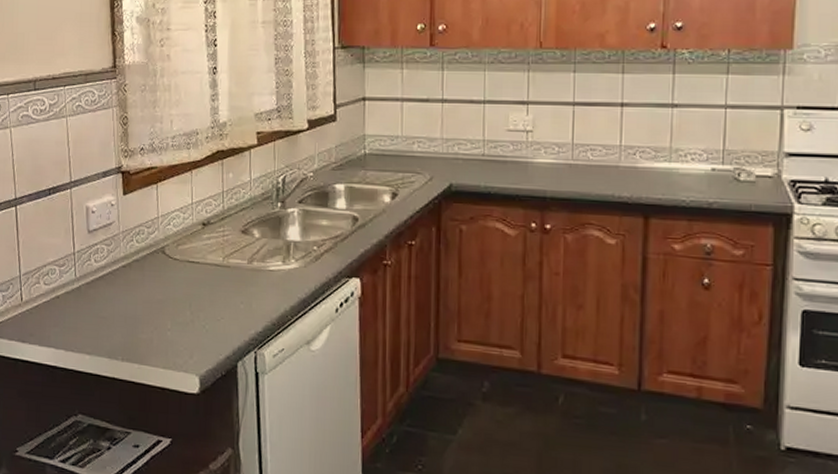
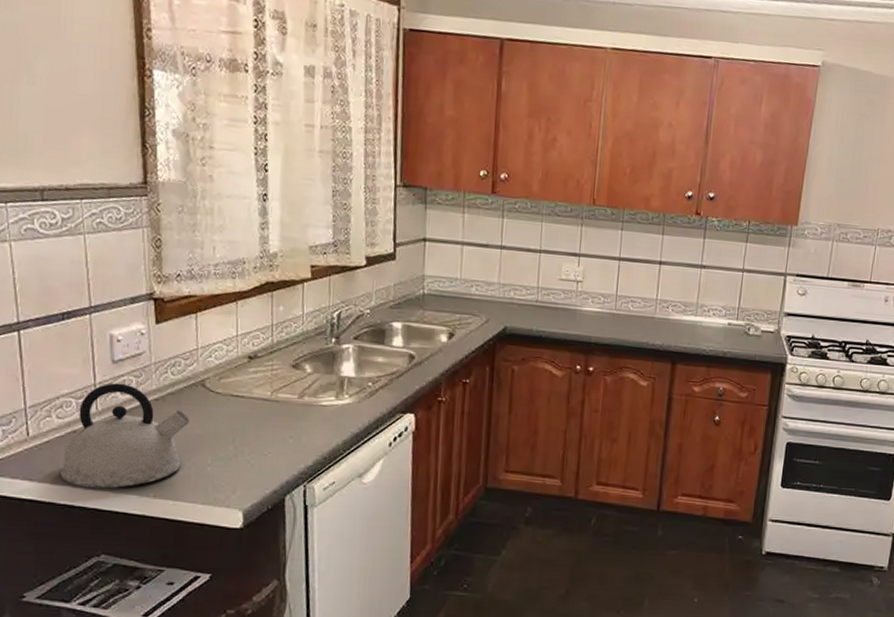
kettle: none [46,251,153,351] -> present [60,383,191,489]

